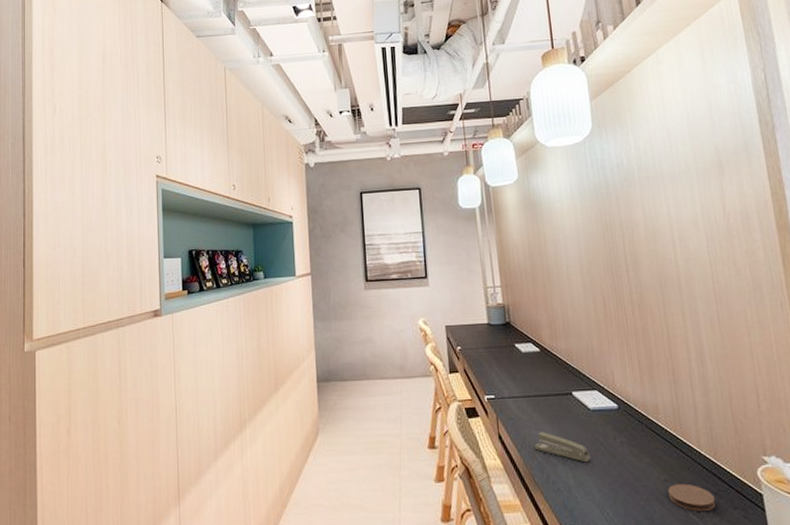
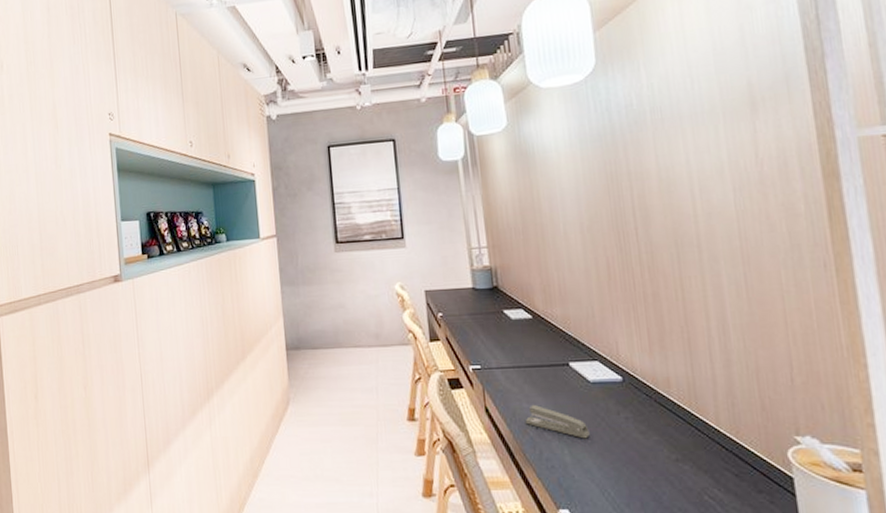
coaster: present [668,483,716,512] -> none [680,464,737,495]

